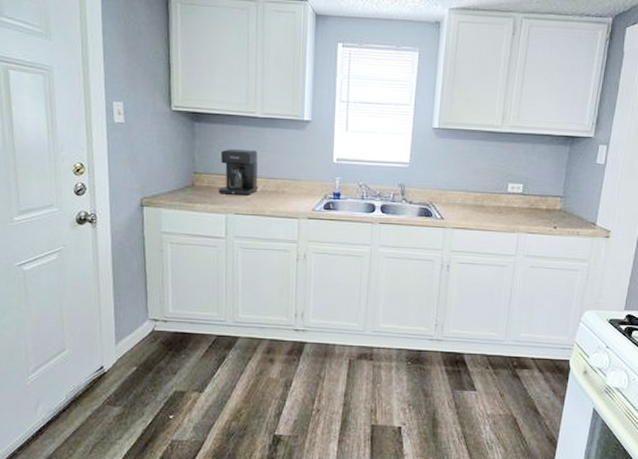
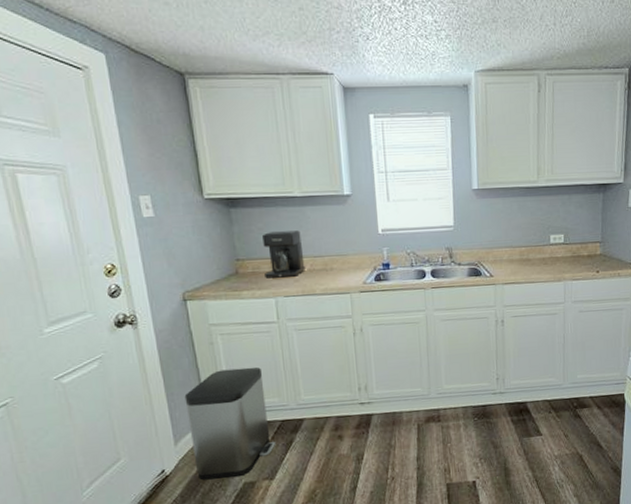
pedal bin: none [130,277,210,384] -> present [184,367,277,480]

